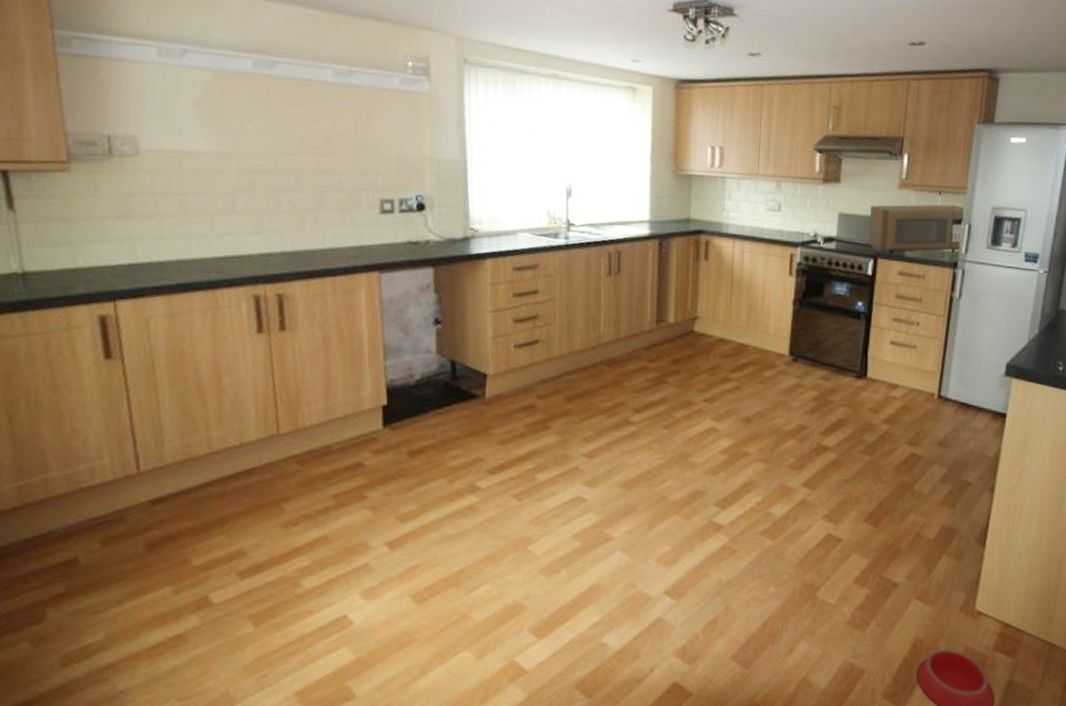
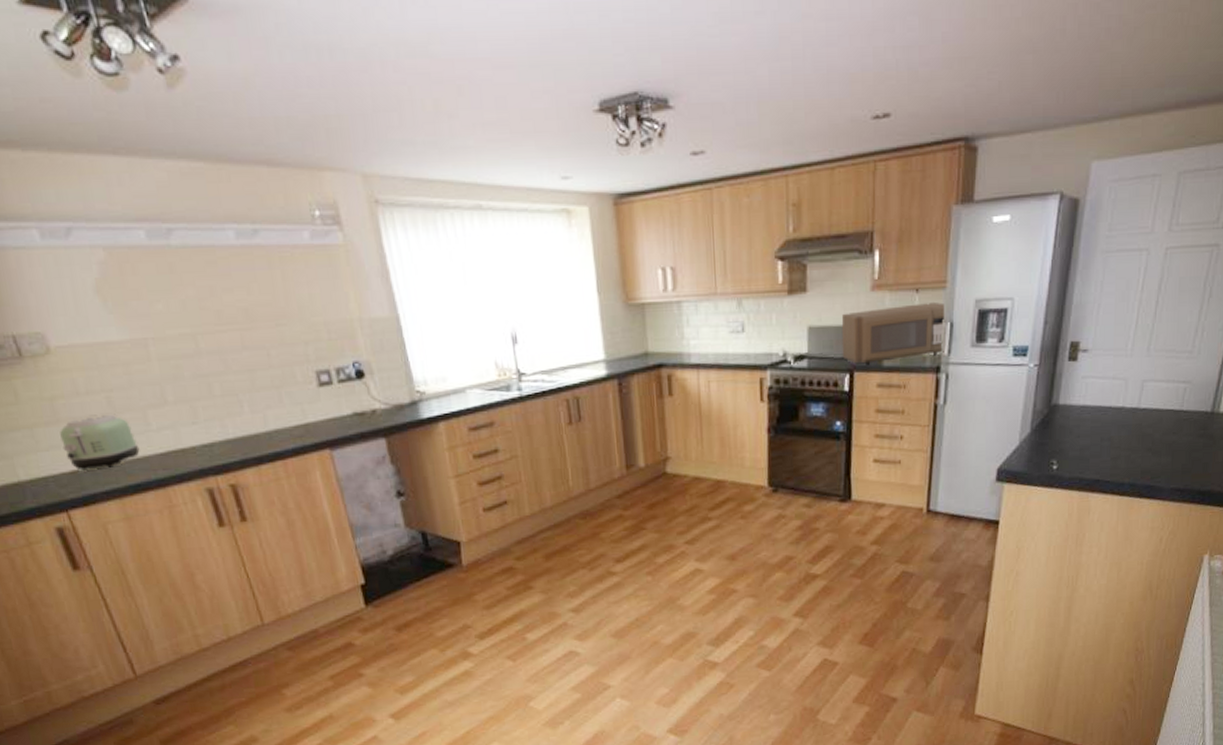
toaster: none [126,214,200,265] -> present [59,414,140,471]

